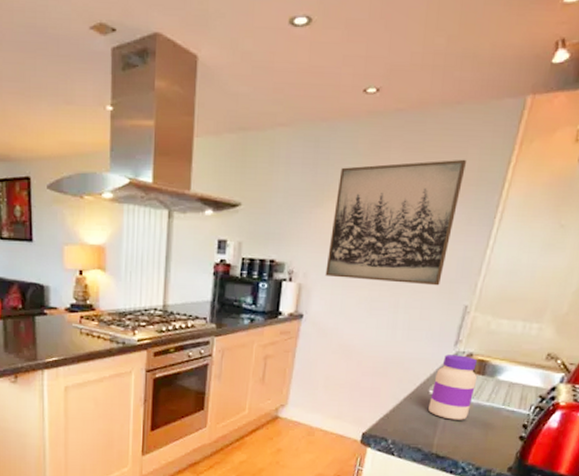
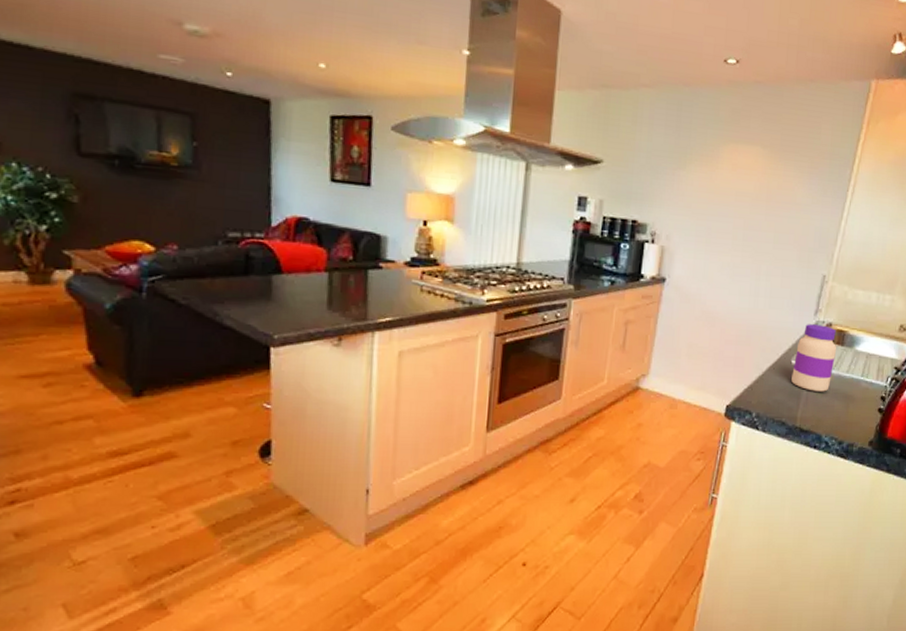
wall art: present [325,159,466,286] -> none [688,132,820,254]

